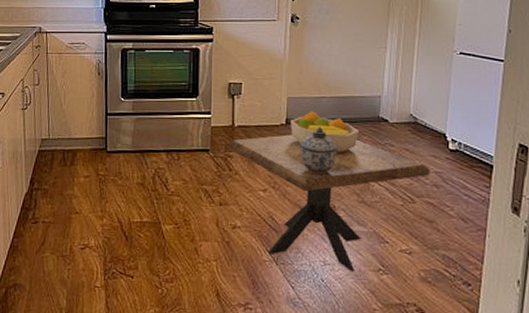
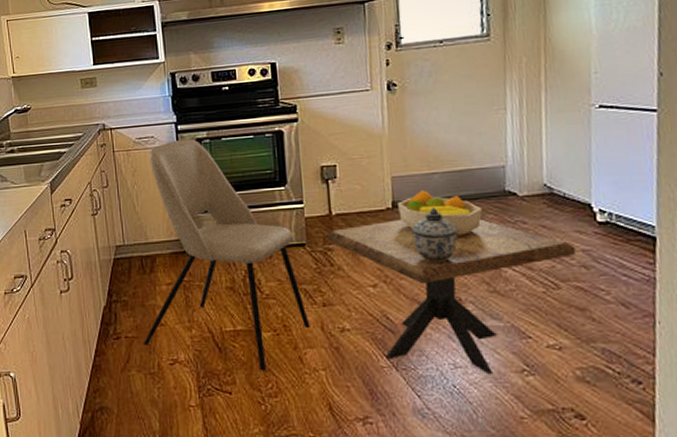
dining chair: none [58,47,207,258] -> present [143,138,310,369]

